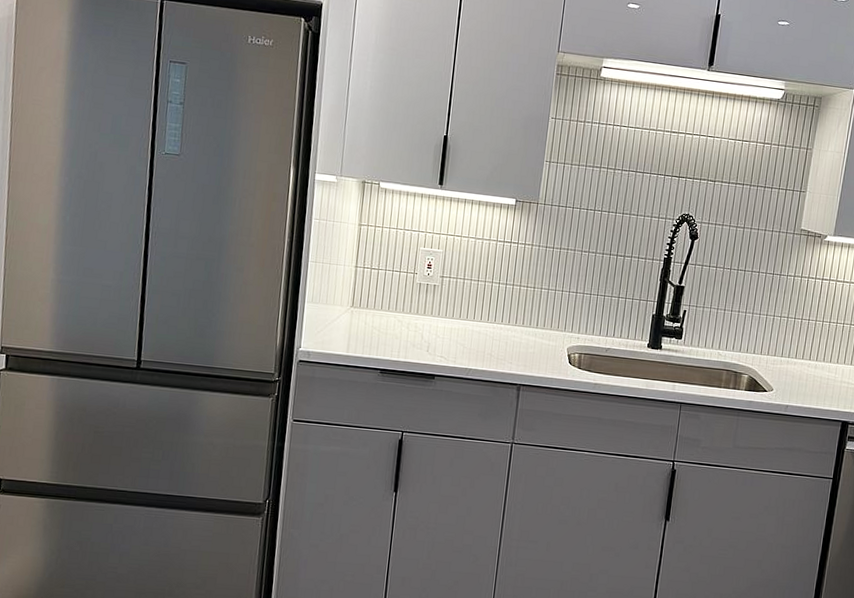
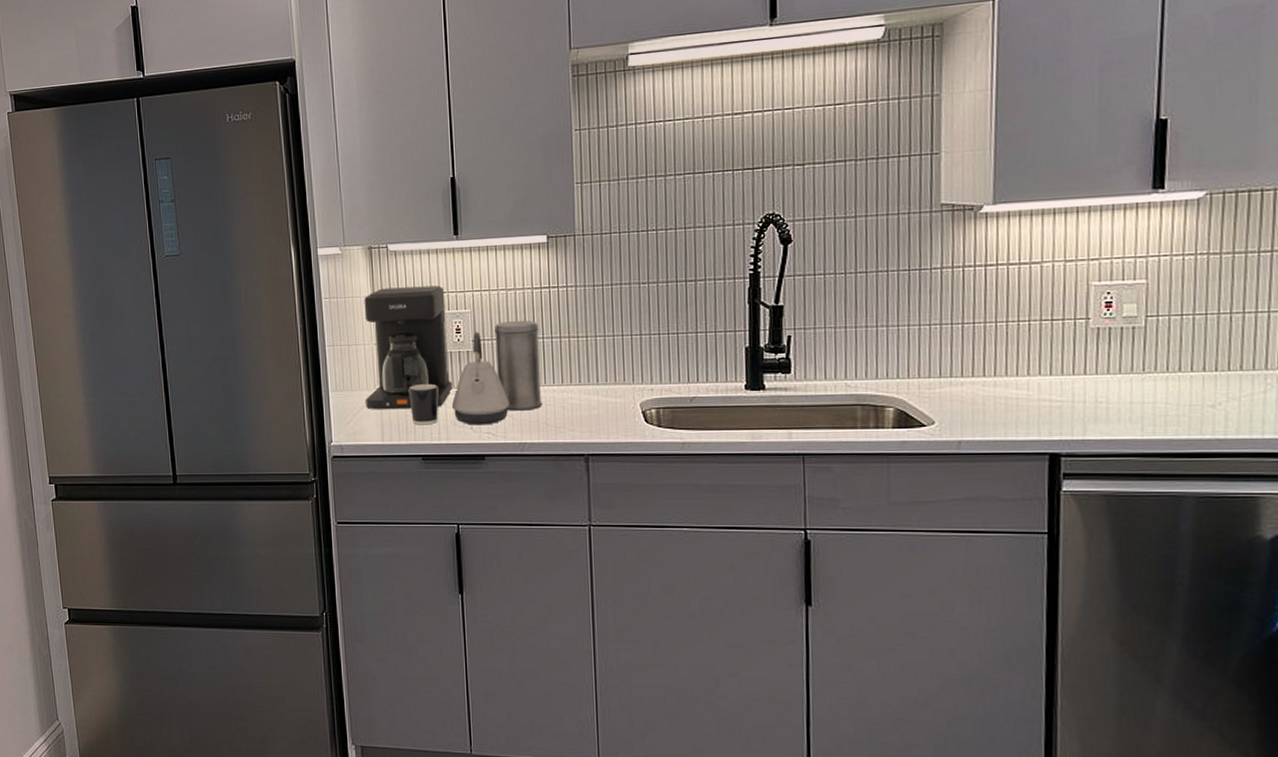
coffee maker: none [337,219,423,329] -> present [364,285,453,410]
mug: none [376,306,405,344] -> present [407,383,439,425]
kettle: none [413,269,464,350] -> present [451,331,510,425]
canister: none [457,264,498,342] -> present [494,321,543,411]

